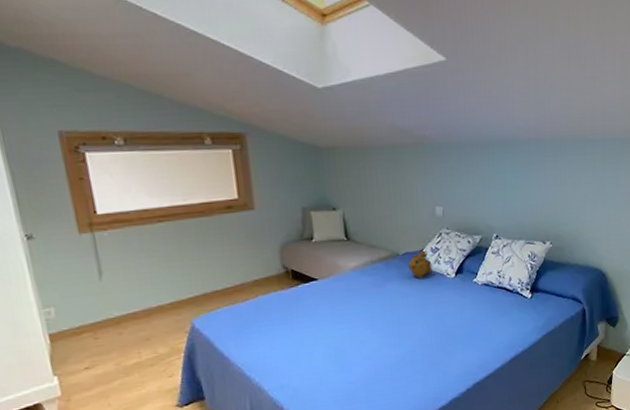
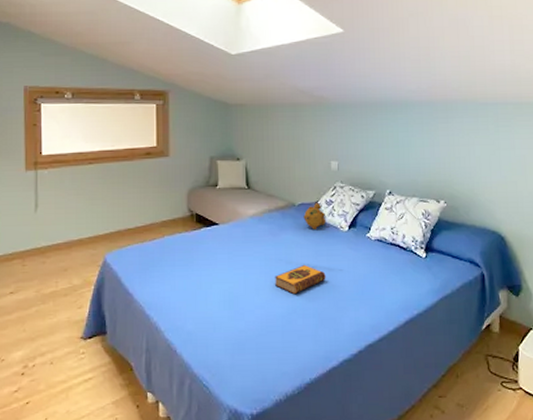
hardback book: none [381,313,433,344] -> present [274,264,326,295]

